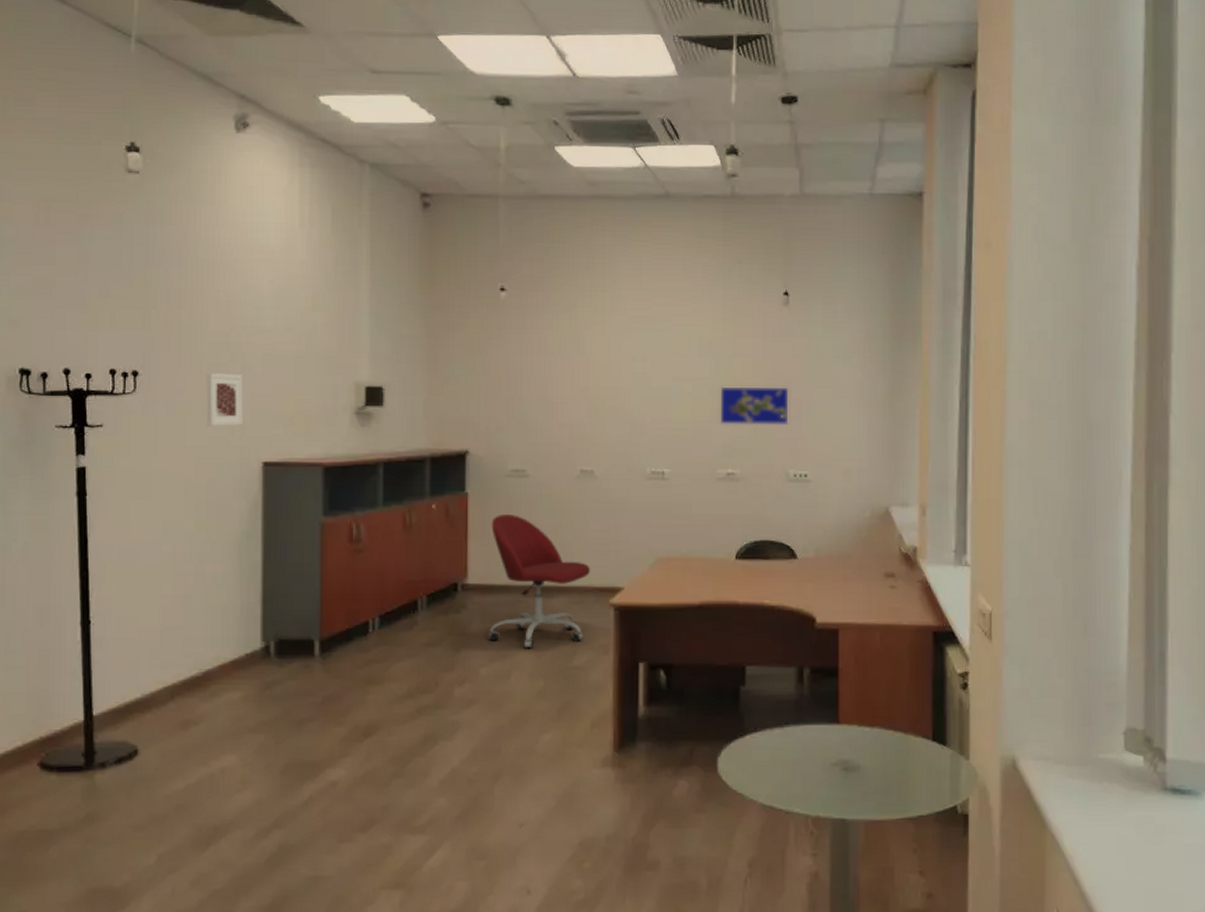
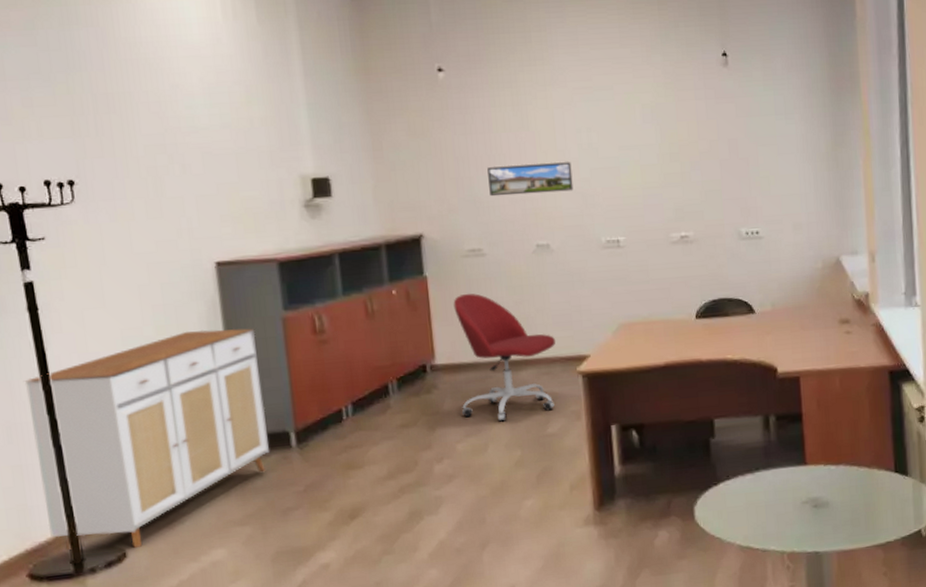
sideboard: none [63,528,293,745] -> present [24,328,271,551]
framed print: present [206,373,243,426] -> none [146,175,190,230]
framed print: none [539,389,623,419] -> present [487,162,574,197]
world map: present [721,386,788,425] -> none [668,148,736,189]

